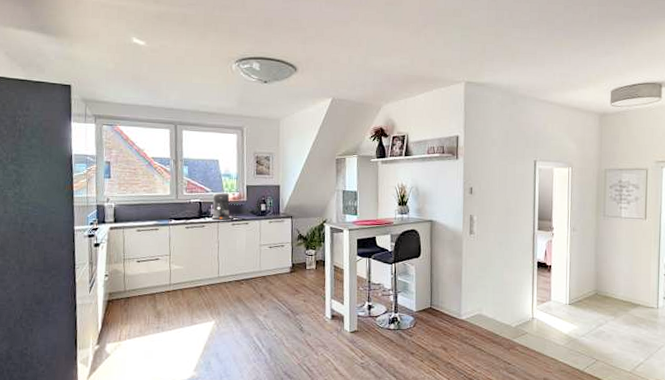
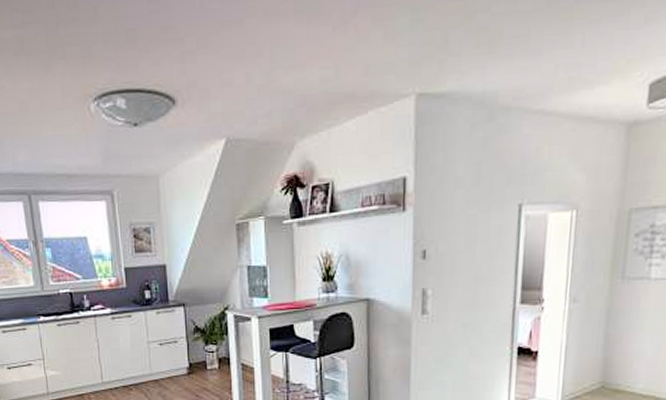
coffee maker: present [212,193,230,221] -> none [85,279,109,315]

